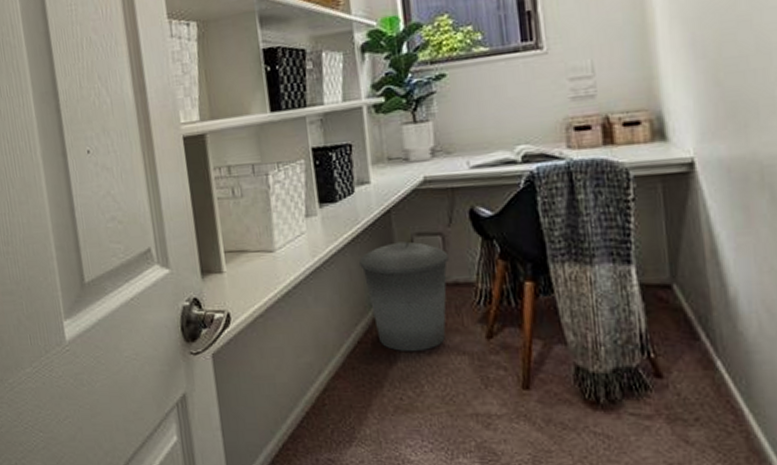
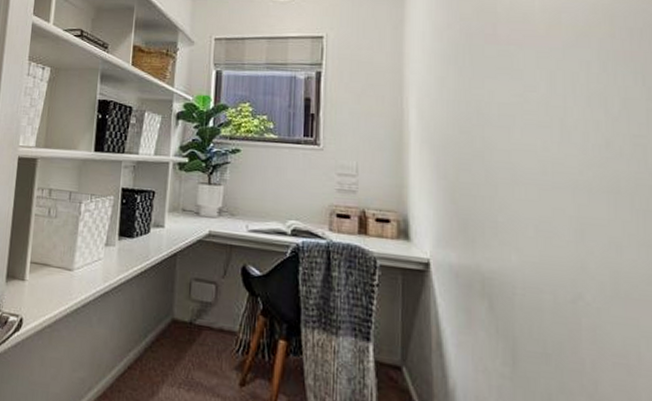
trash can: present [359,241,449,352] -> none [143,283,219,387]

